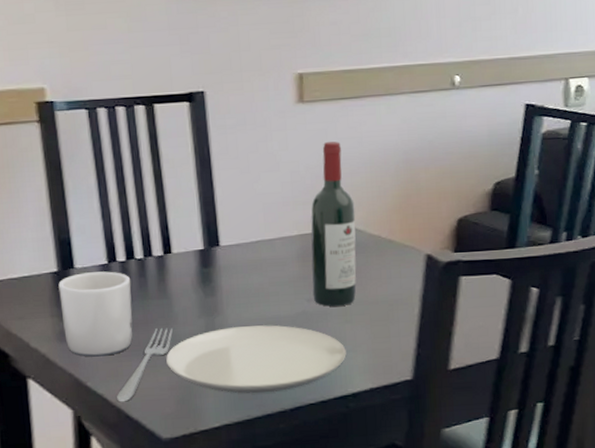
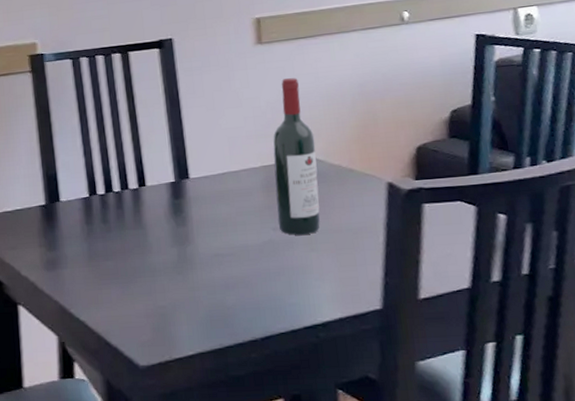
mug: present [58,271,133,357] -> none [46,204,112,285]
fork: present [117,327,174,402] -> none [97,256,149,329]
plate: present [166,325,347,393] -> none [142,253,314,322]

